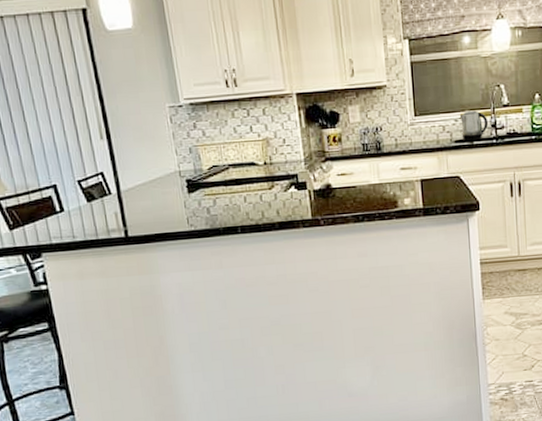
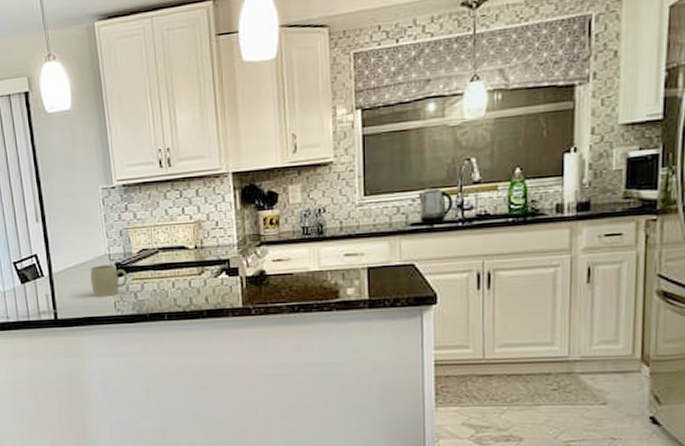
mug: none [160,181,200,213] -> present [90,264,128,297]

